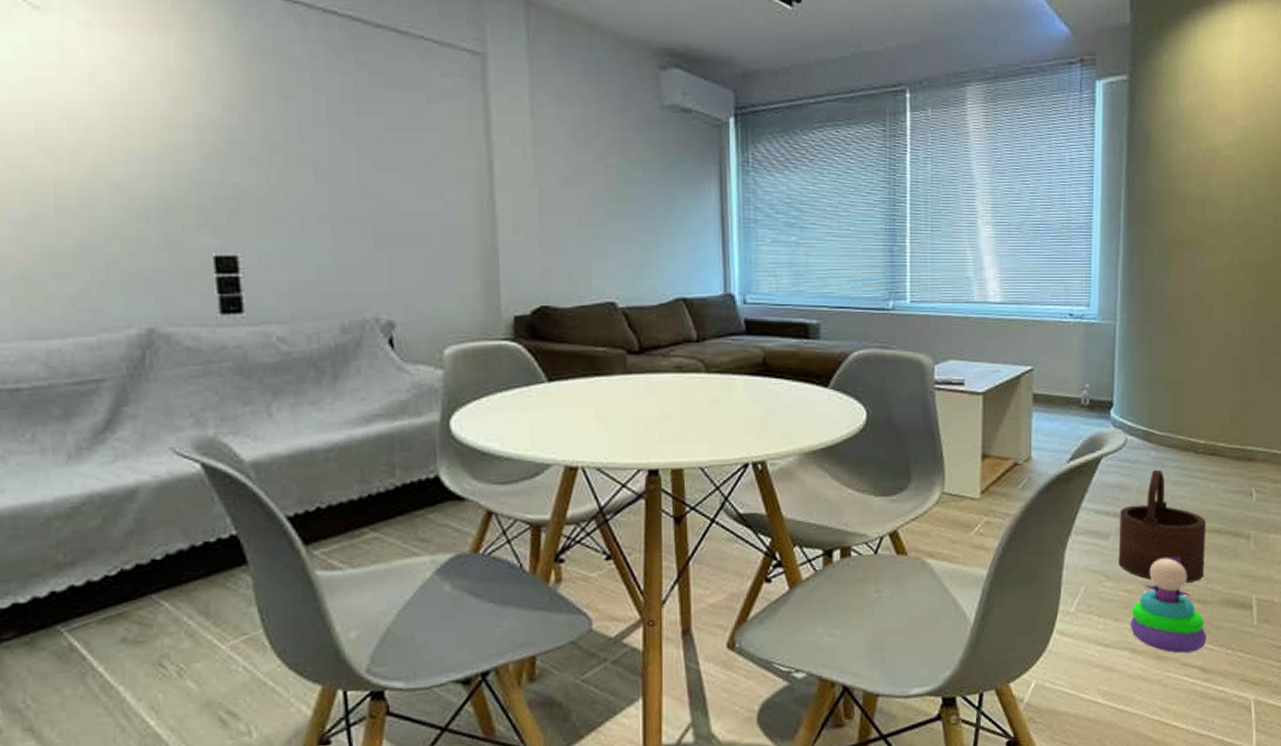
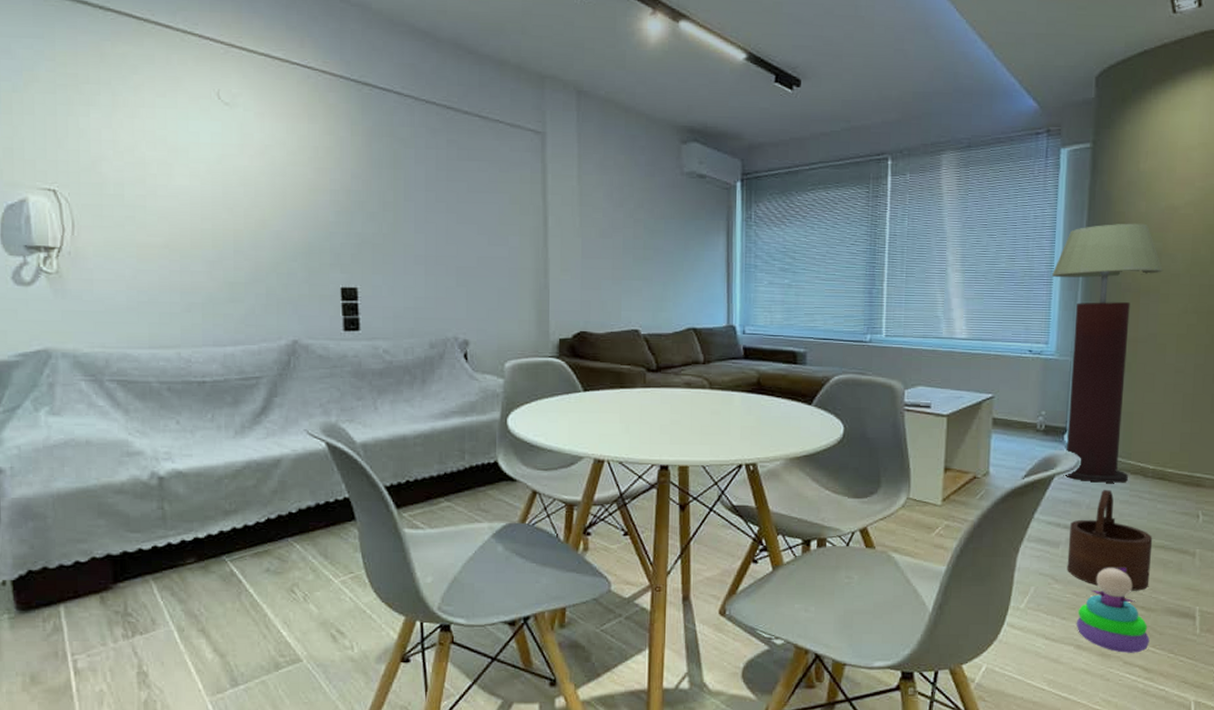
floor lamp: none [1090,166,1208,463] -> present [1051,223,1164,483]

